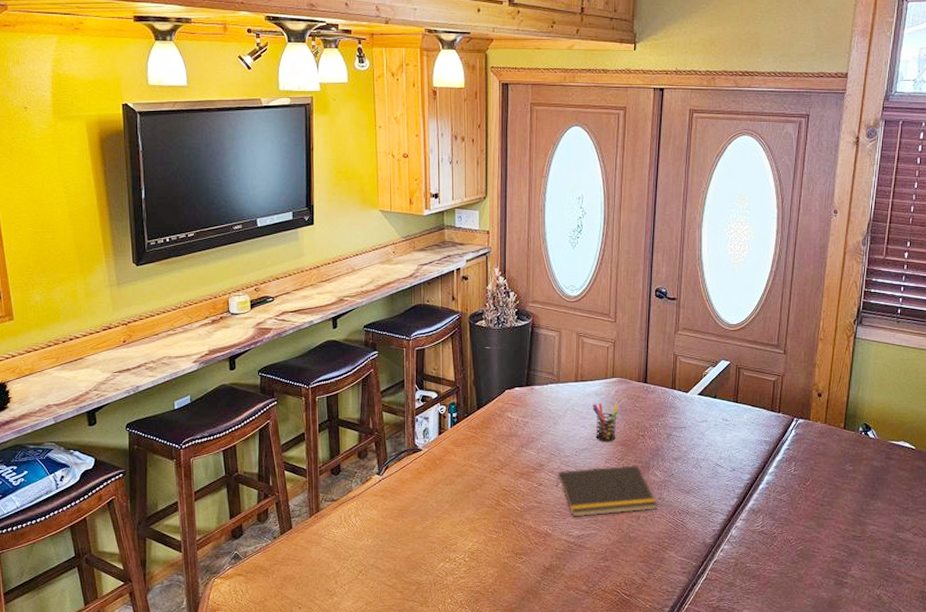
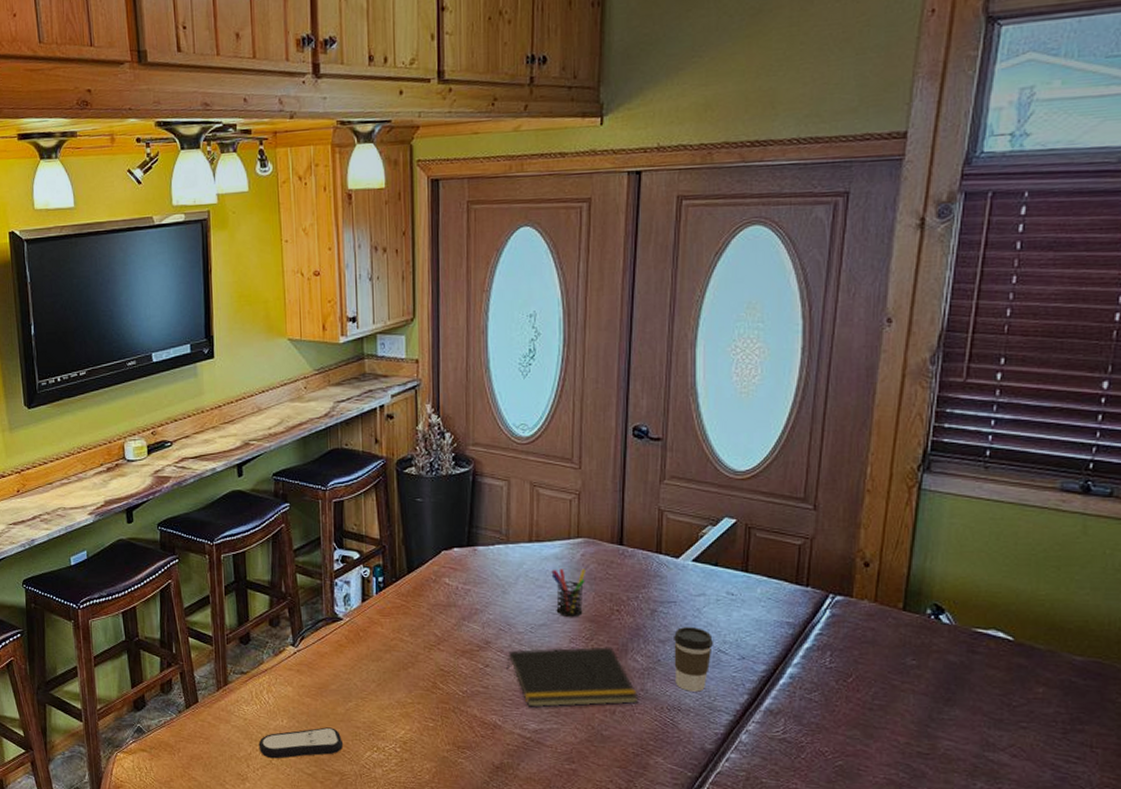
remote control: none [346,544,421,574] -> present [258,727,344,759]
coffee cup: none [684,447,712,498] -> present [674,627,713,692]

